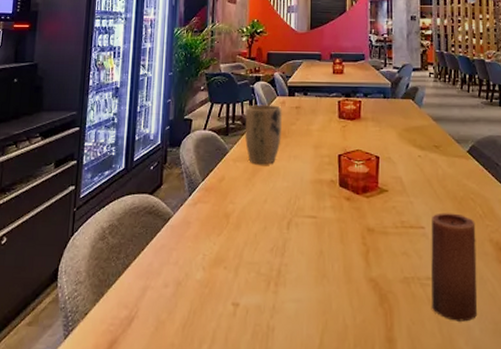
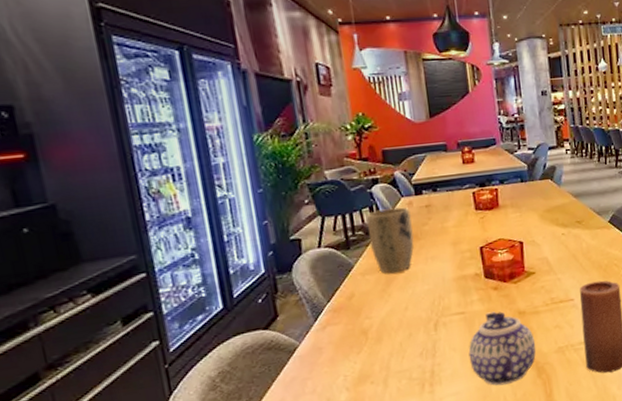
teapot: none [315,222,381,305] -> present [468,311,536,386]

